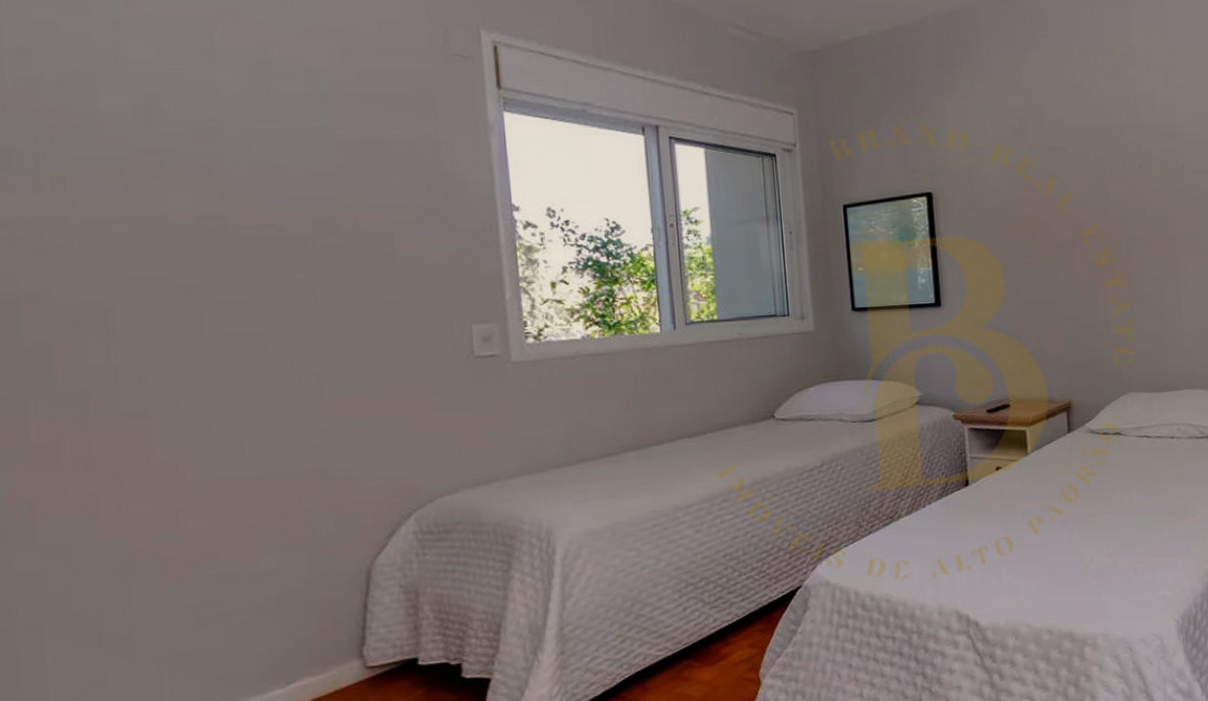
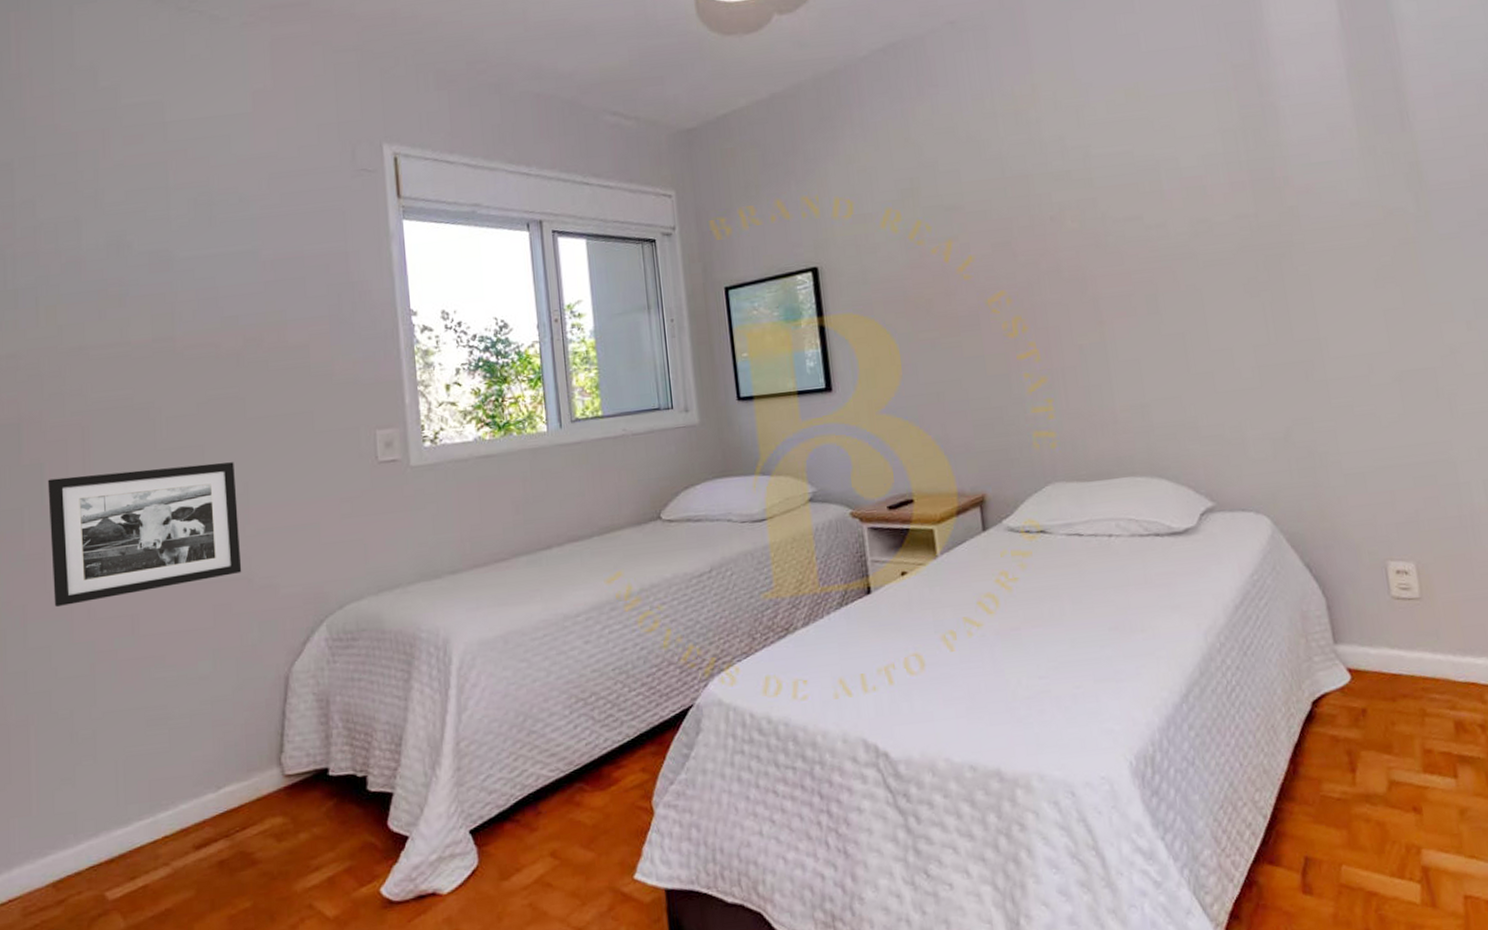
picture frame: none [59,352,314,502] -> present [47,462,242,607]

